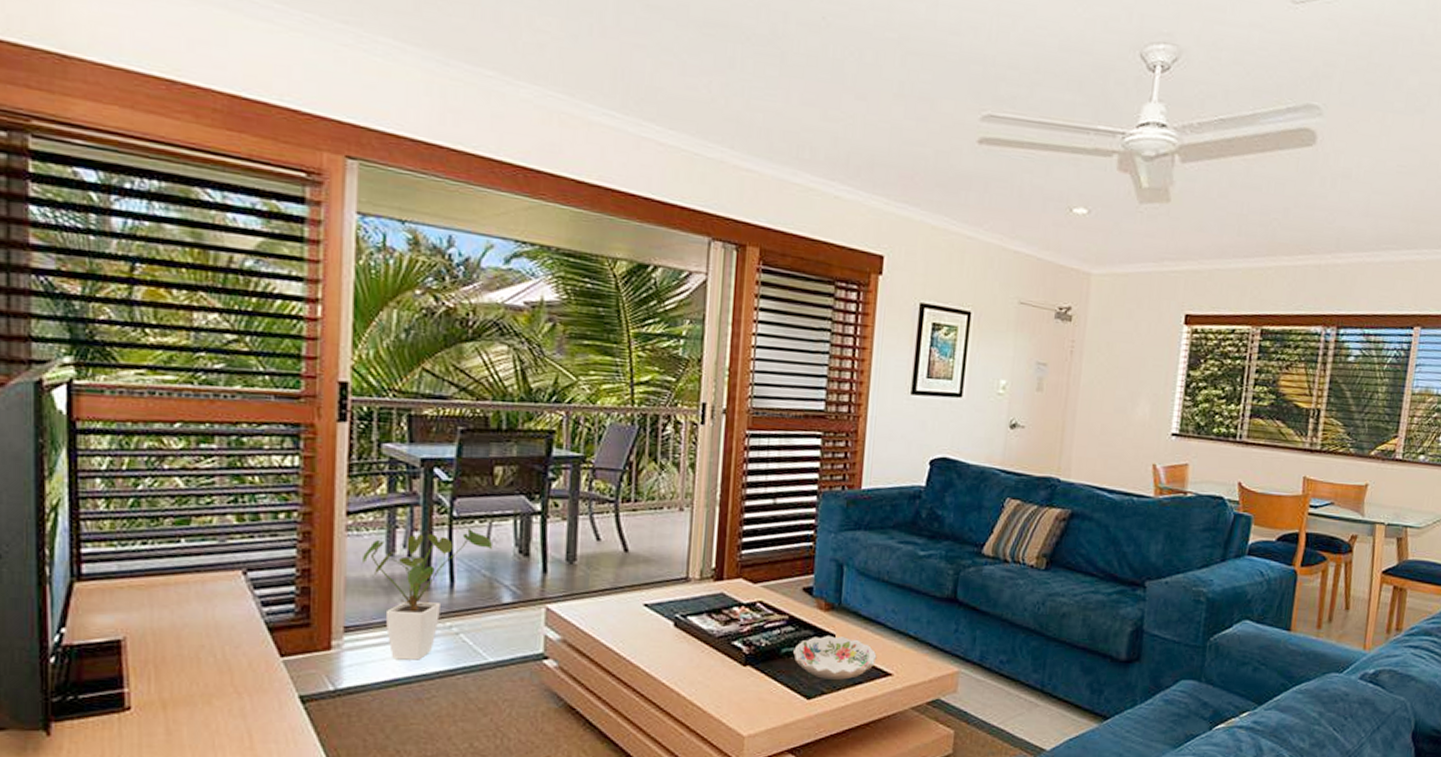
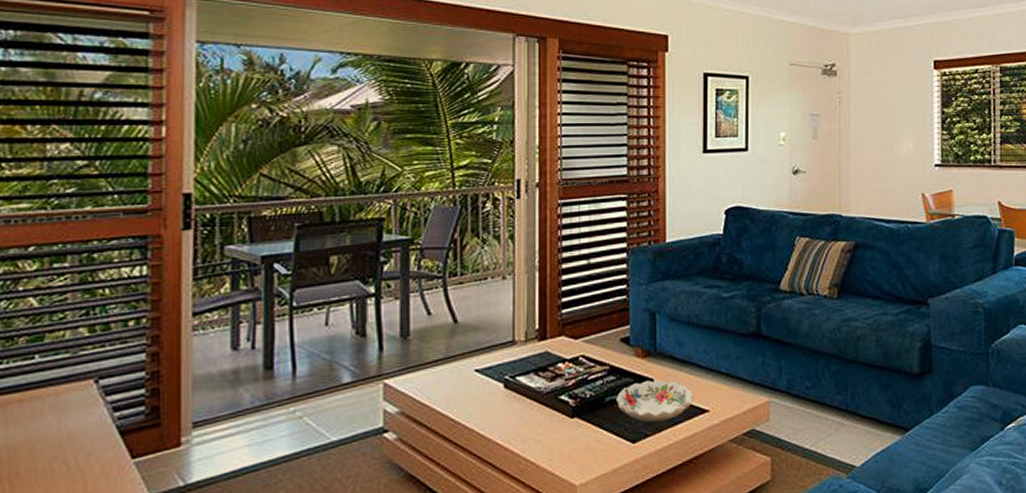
house plant: present [363,529,492,660] -> none [209,316,330,449]

